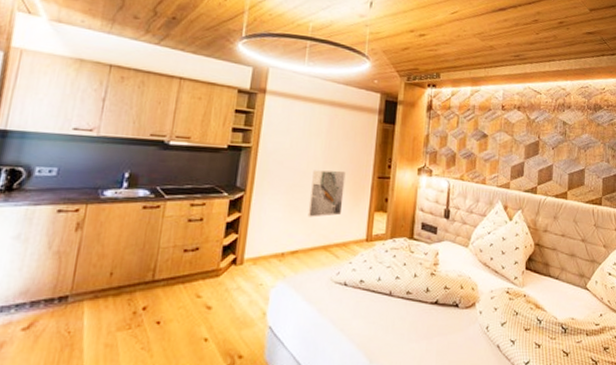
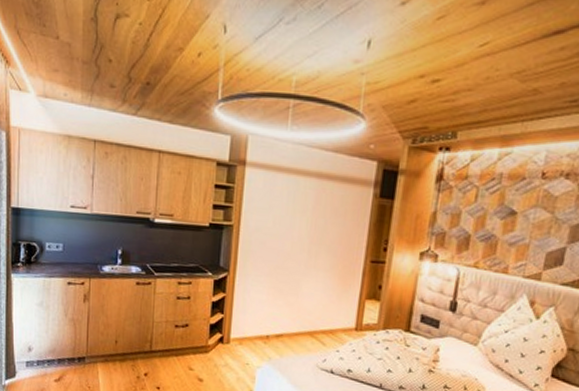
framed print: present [307,170,346,217] -> none [292,251,334,302]

